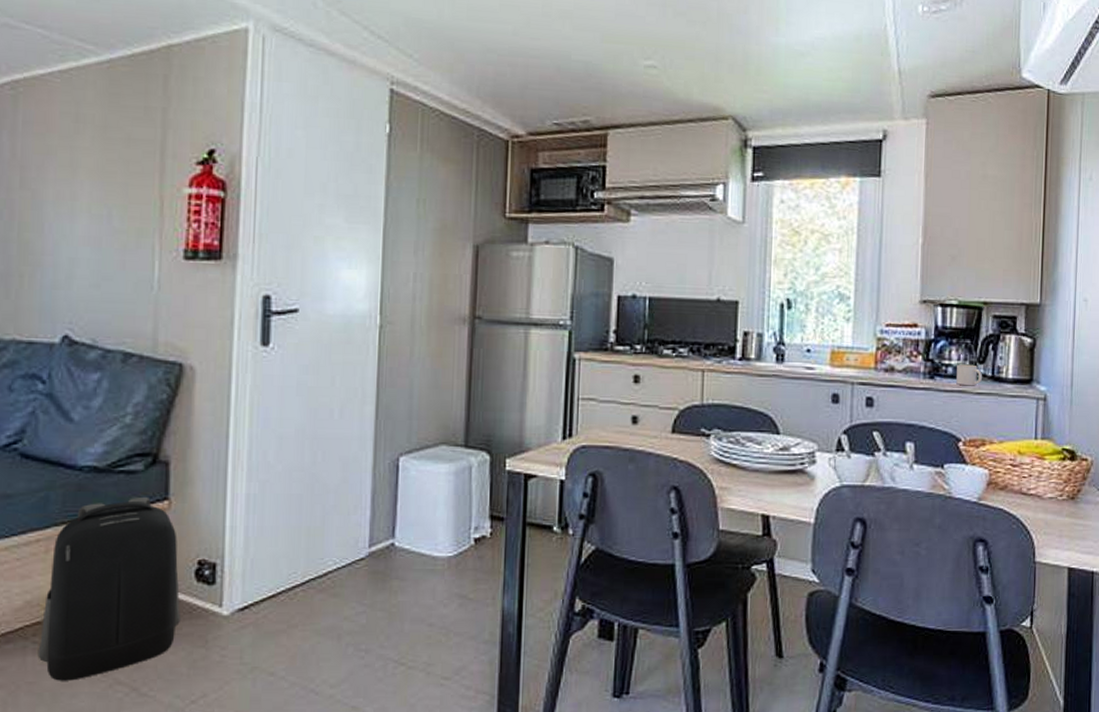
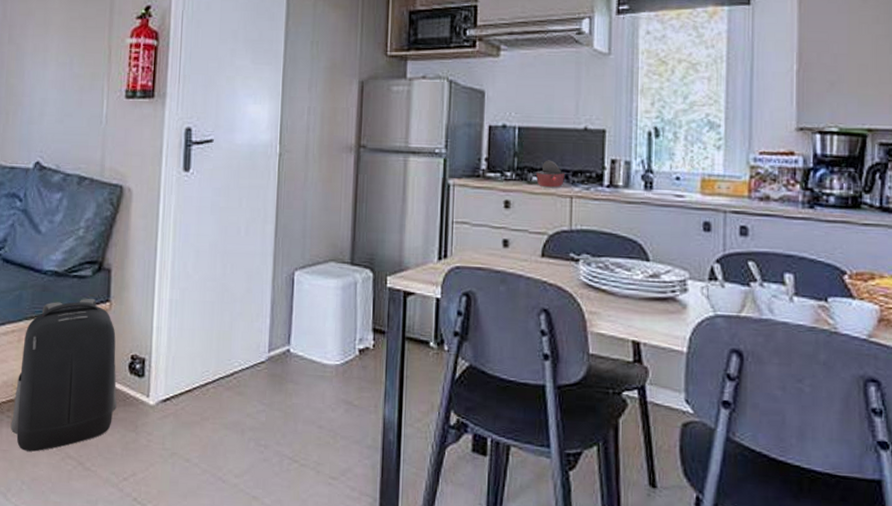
saucepan: none [666,332,698,362] -> present [535,160,566,188]
mug: present [955,364,983,386] -> none [838,193,870,217]

